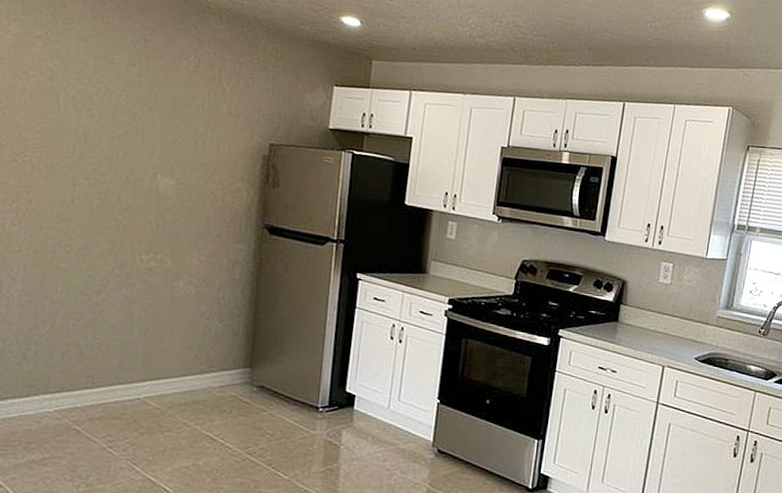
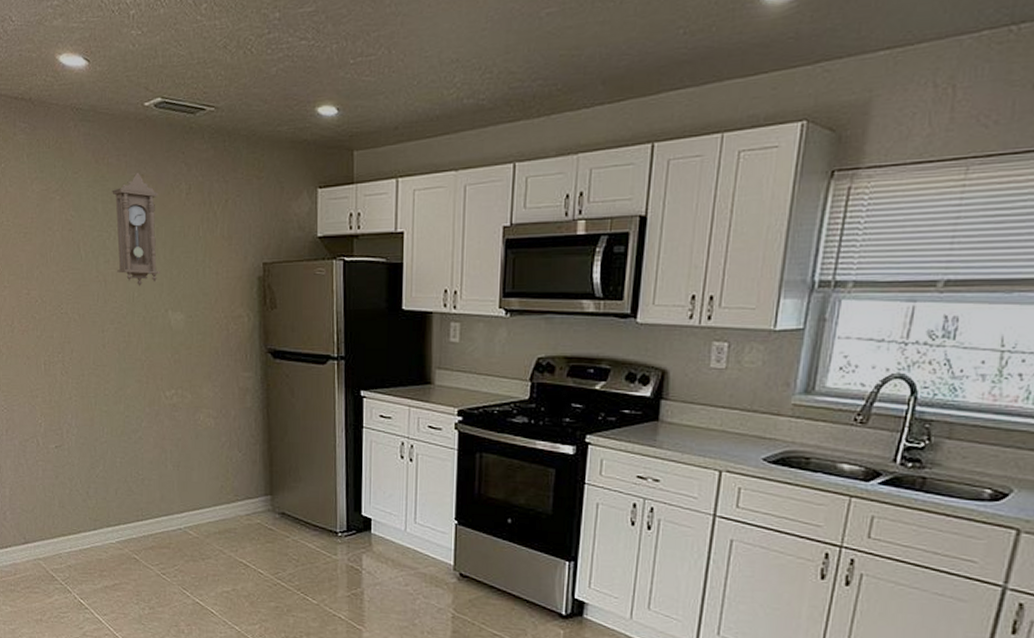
pendulum clock: none [102,37,163,146] -> present [112,173,160,286]

